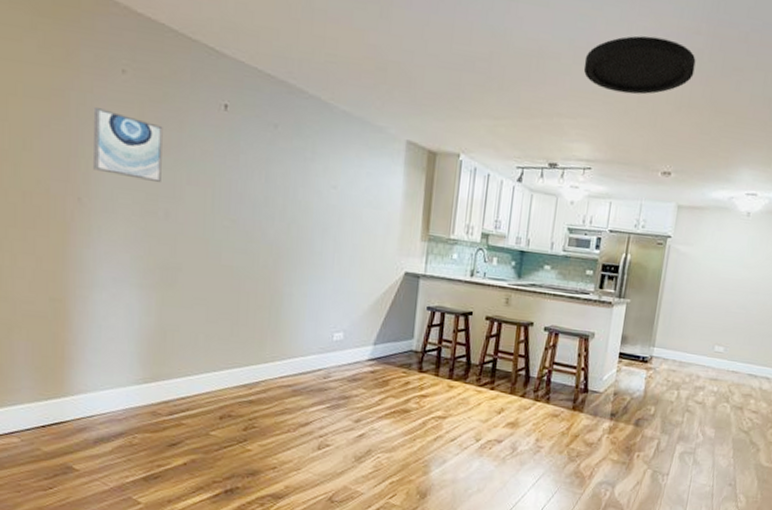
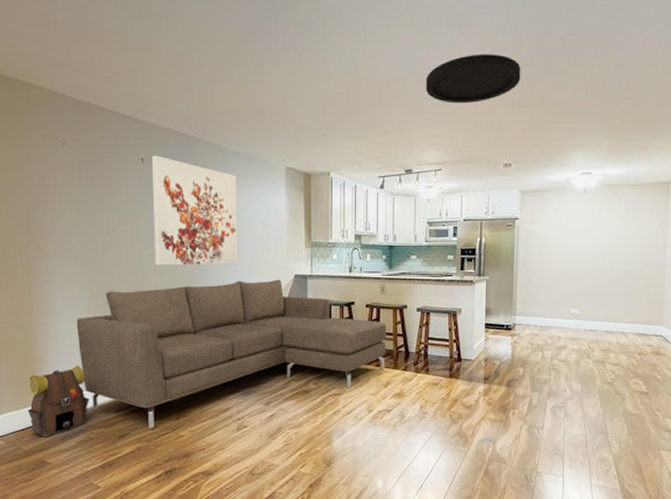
backpack: none [51,353,134,439] -> present [27,365,89,437]
wall art: present [92,106,163,183] -> none [44,173,98,227]
sofa: none [123,266,508,439] -> present [76,279,387,429]
wall art: none [232,102,345,252] -> present [152,155,238,266]

